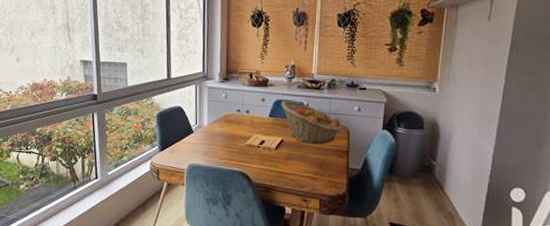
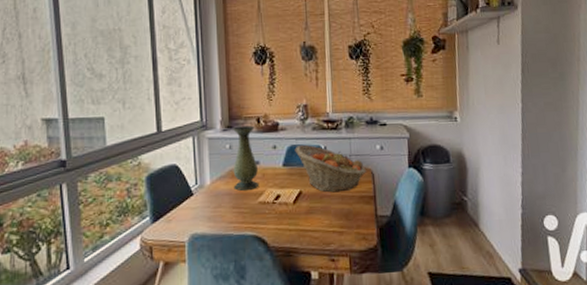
vase: none [226,79,248,134] -> present [233,125,260,191]

